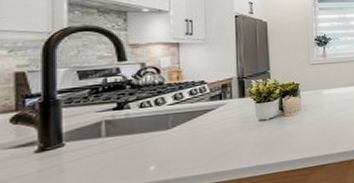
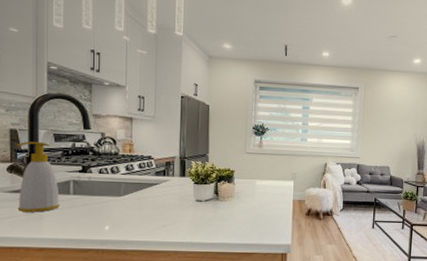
soap bottle: none [25,82,89,169] -> present [17,141,61,212]

